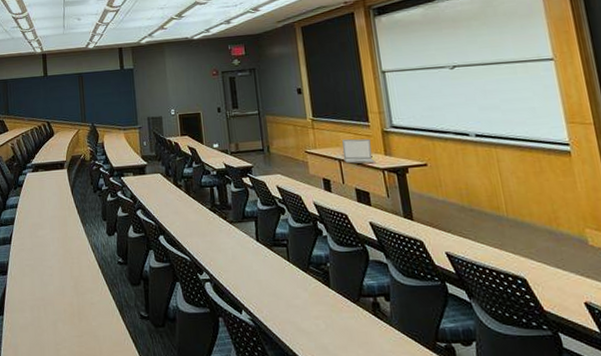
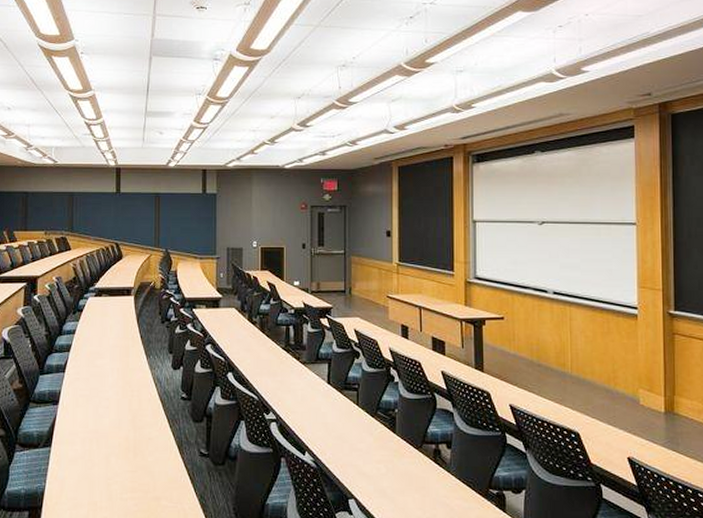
laptop: present [342,138,376,164] -> none [424,286,455,313]

